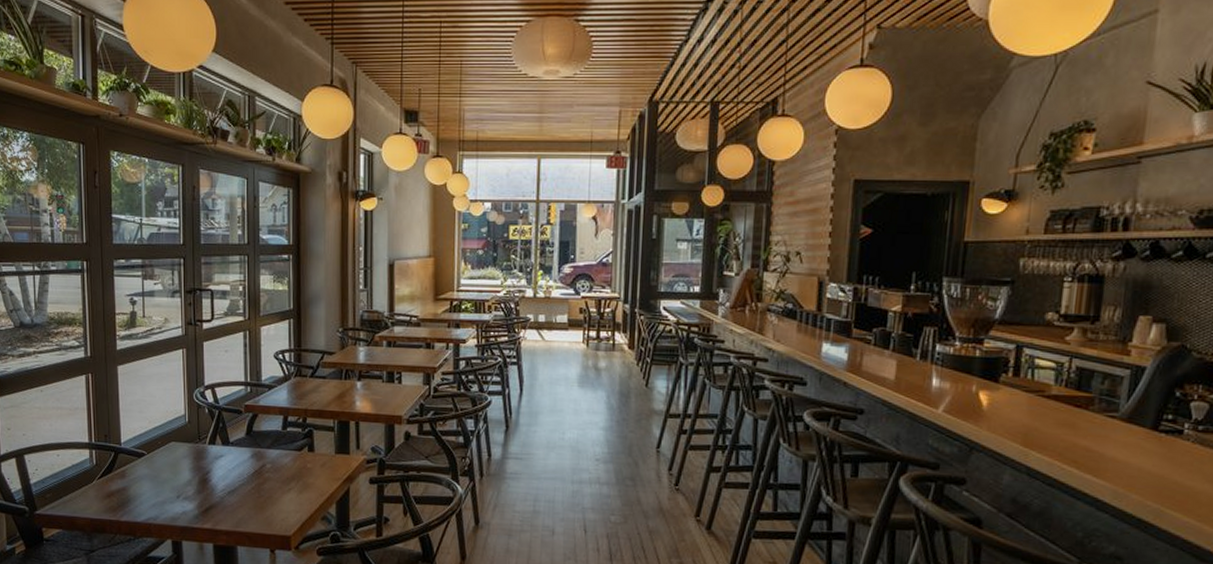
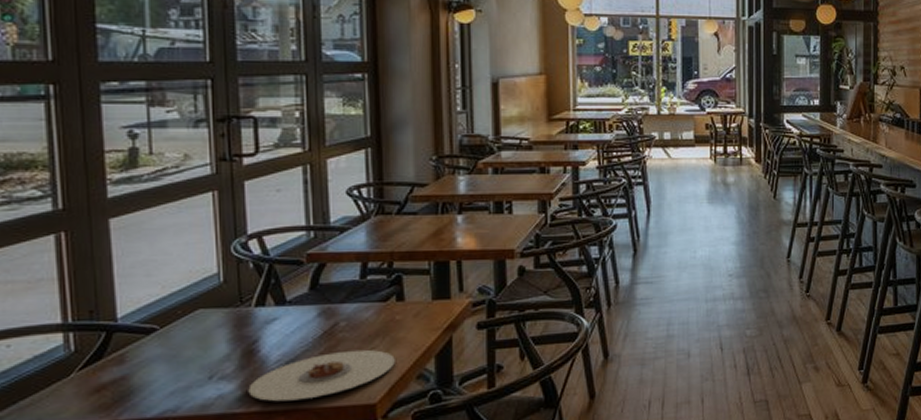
plate: none [202,488,306,524] -> present [248,349,395,402]

